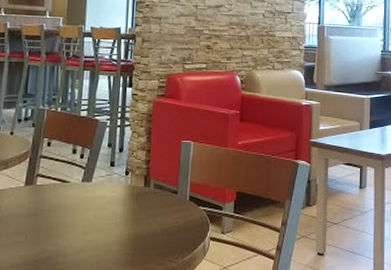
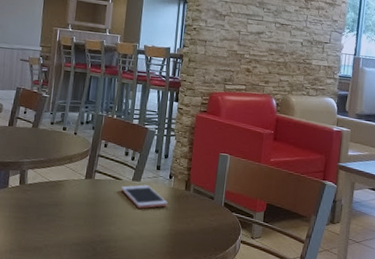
cell phone: none [68,185,125,214] -> present [120,185,168,209]

